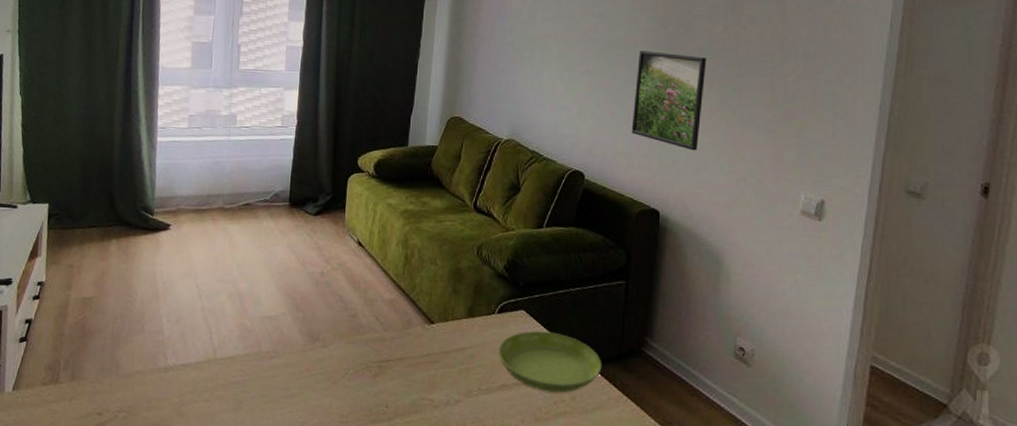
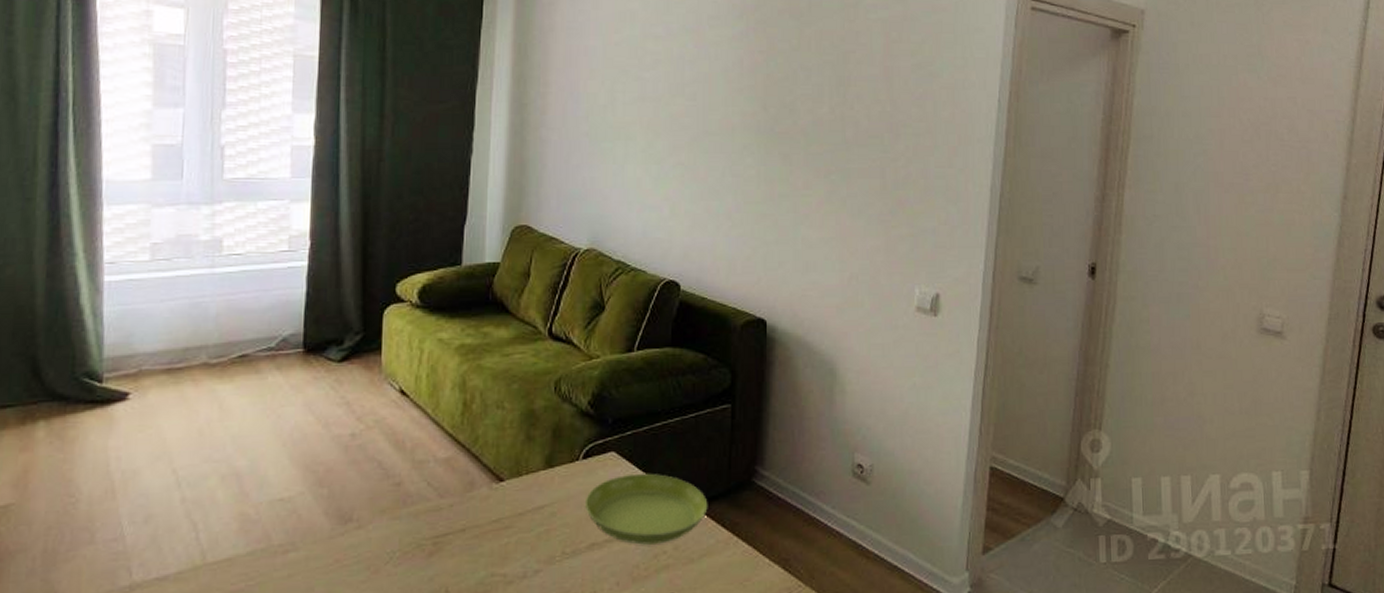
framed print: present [631,50,707,151] -> none [731,137,812,249]

